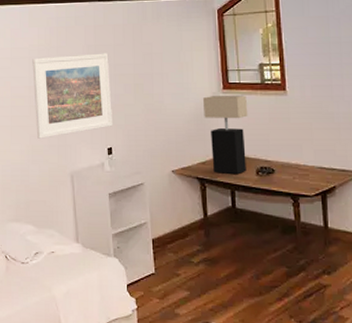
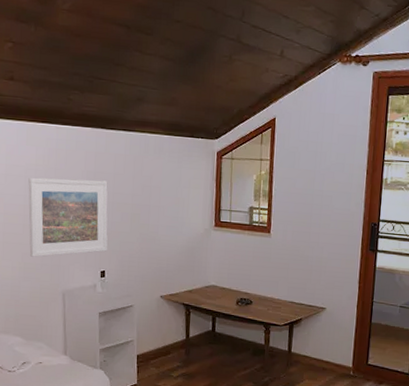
table lamp: present [202,95,248,175] -> none [195,231,235,304]

